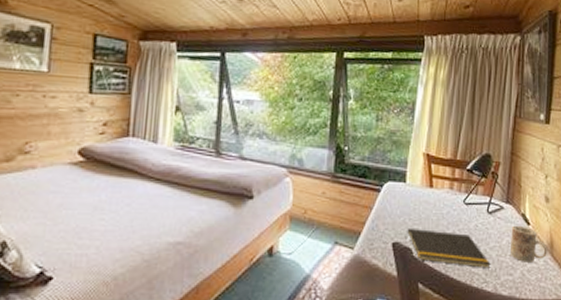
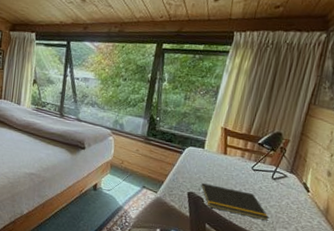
mug: present [509,225,547,262] -> none [287,191,323,222]

